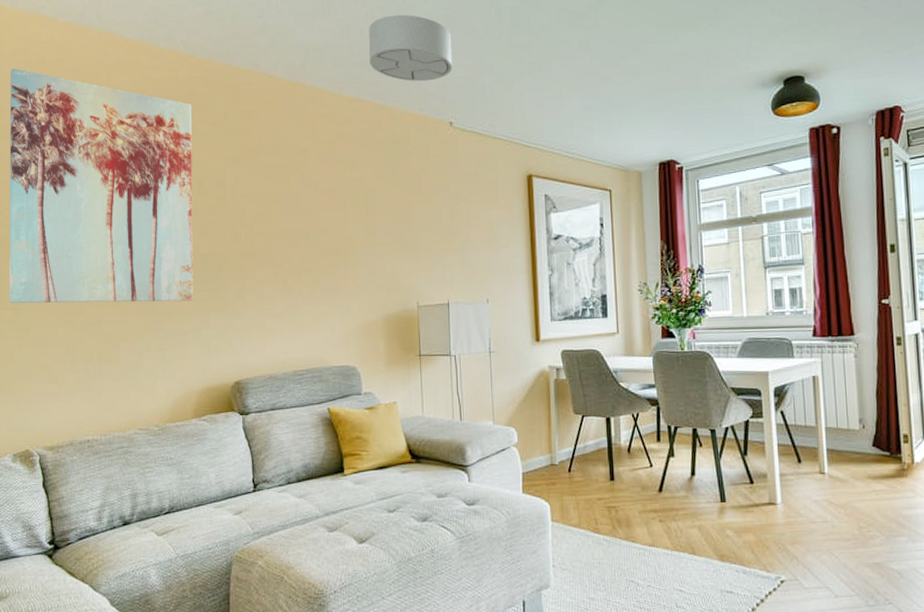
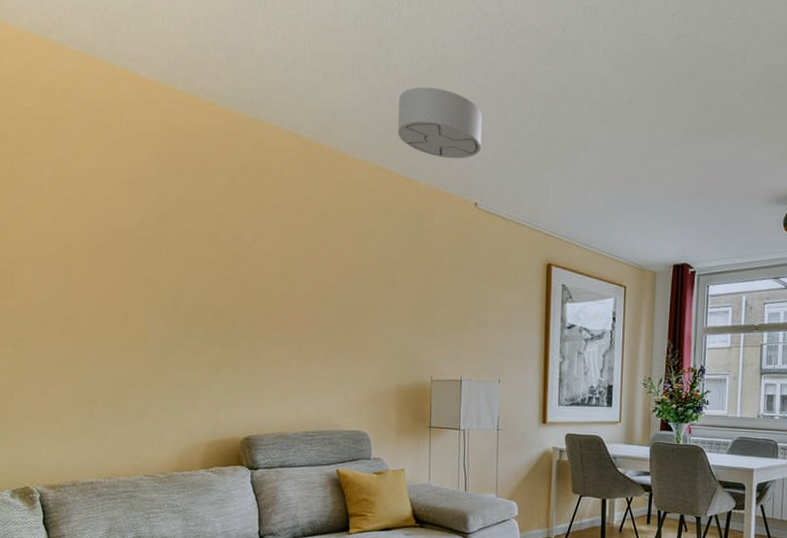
wall art: present [9,67,194,304] -> none [10,92,209,354]

